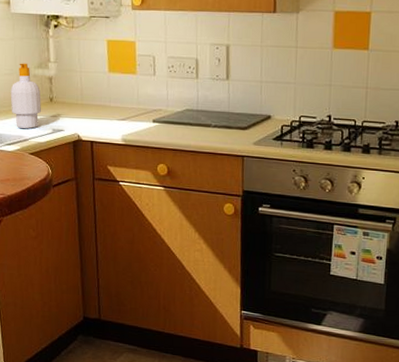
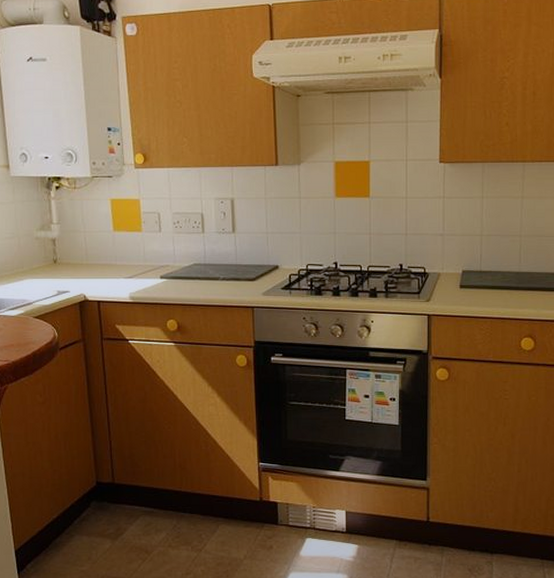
soap bottle: present [10,63,41,129] -> none [12,226,45,293]

